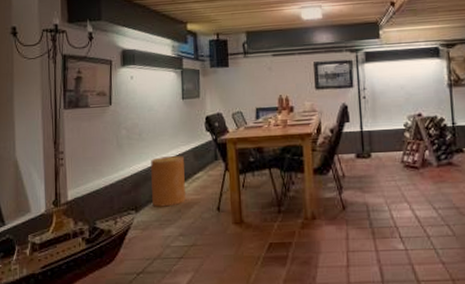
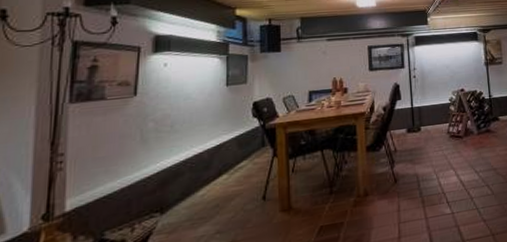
basket: present [150,155,187,207] -> none [182,145,227,205]

